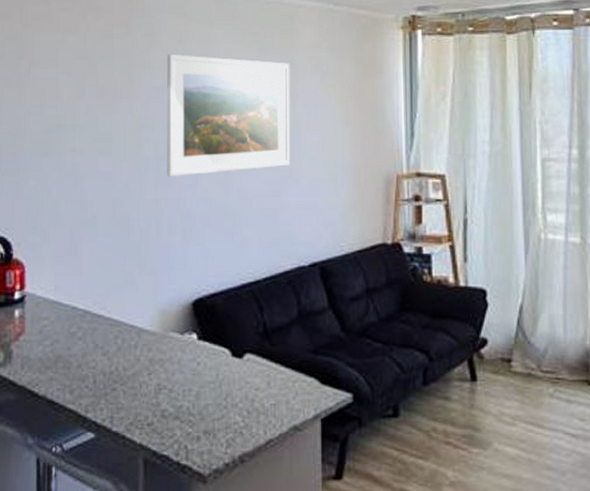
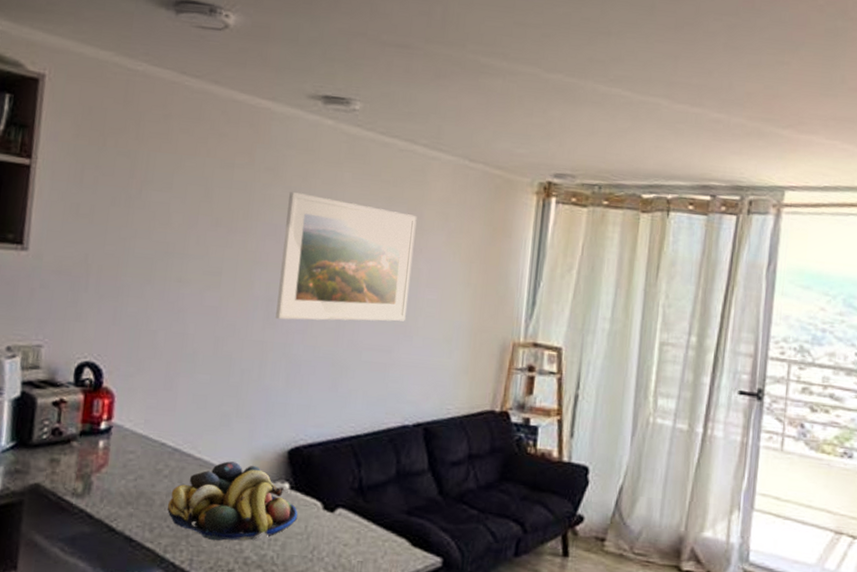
fruit bowl: none [85,318,207,397] -> present [168,461,297,541]

